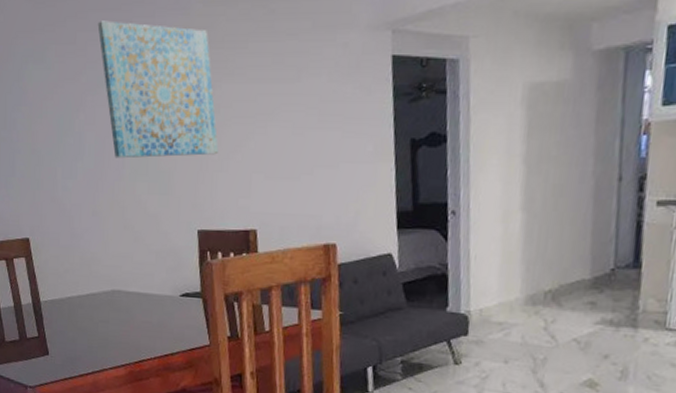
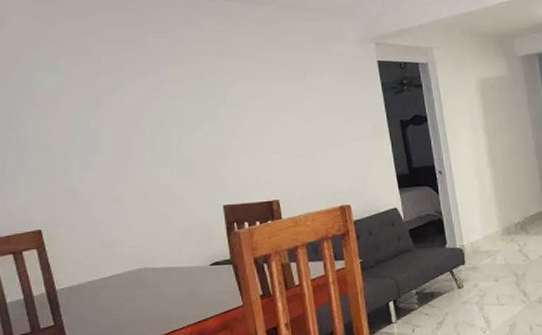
wall art: present [97,20,218,159] -> none [112,35,237,150]

